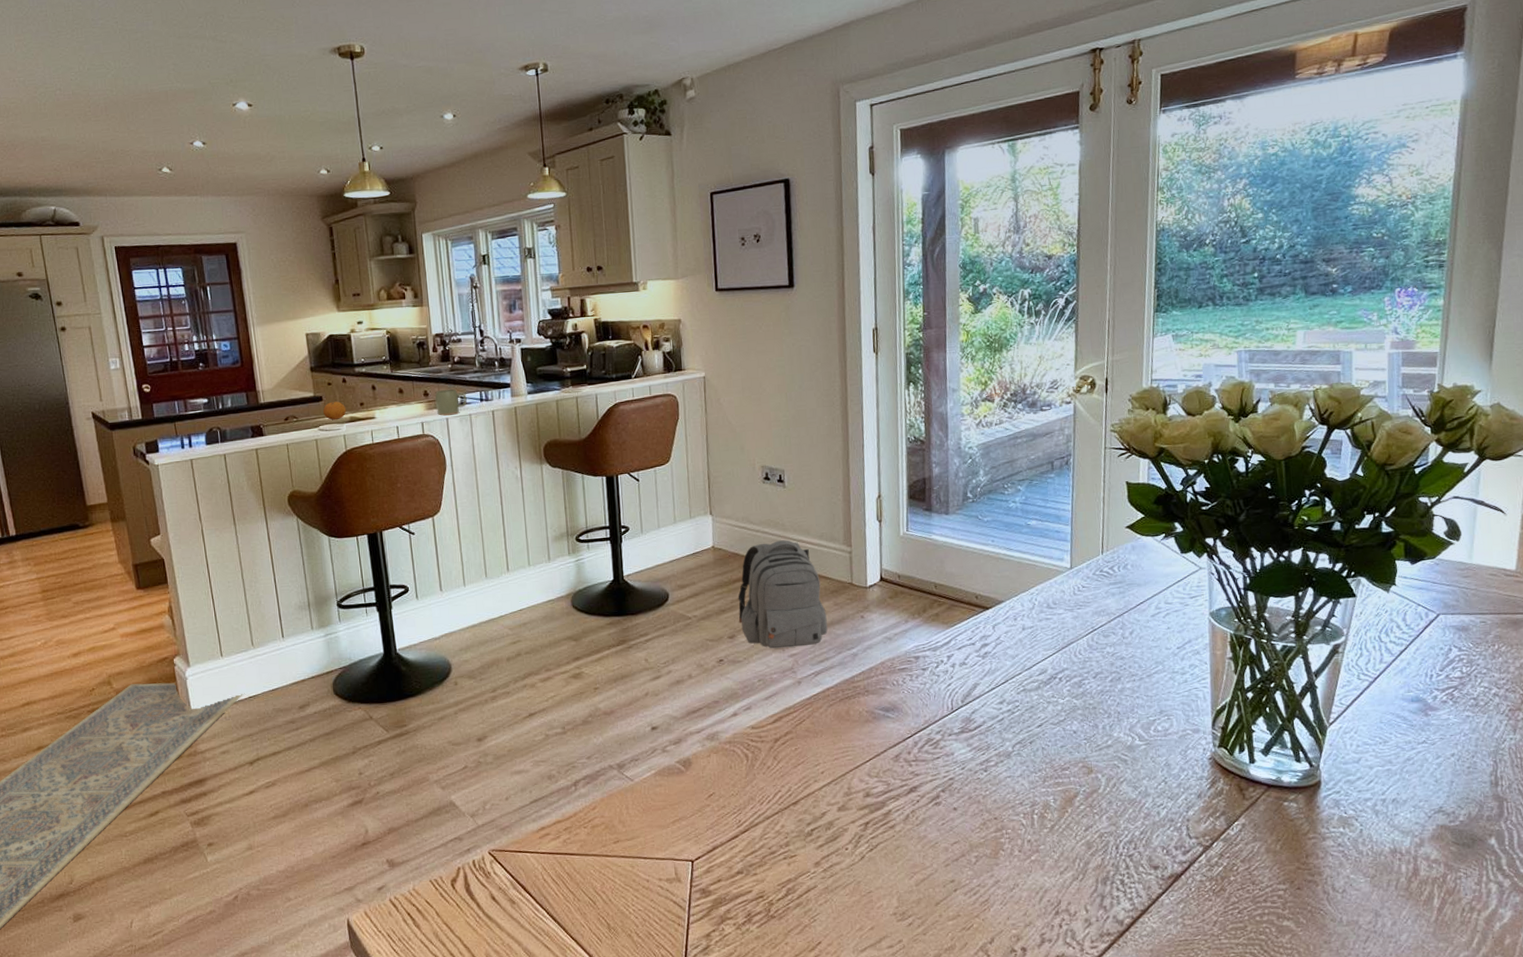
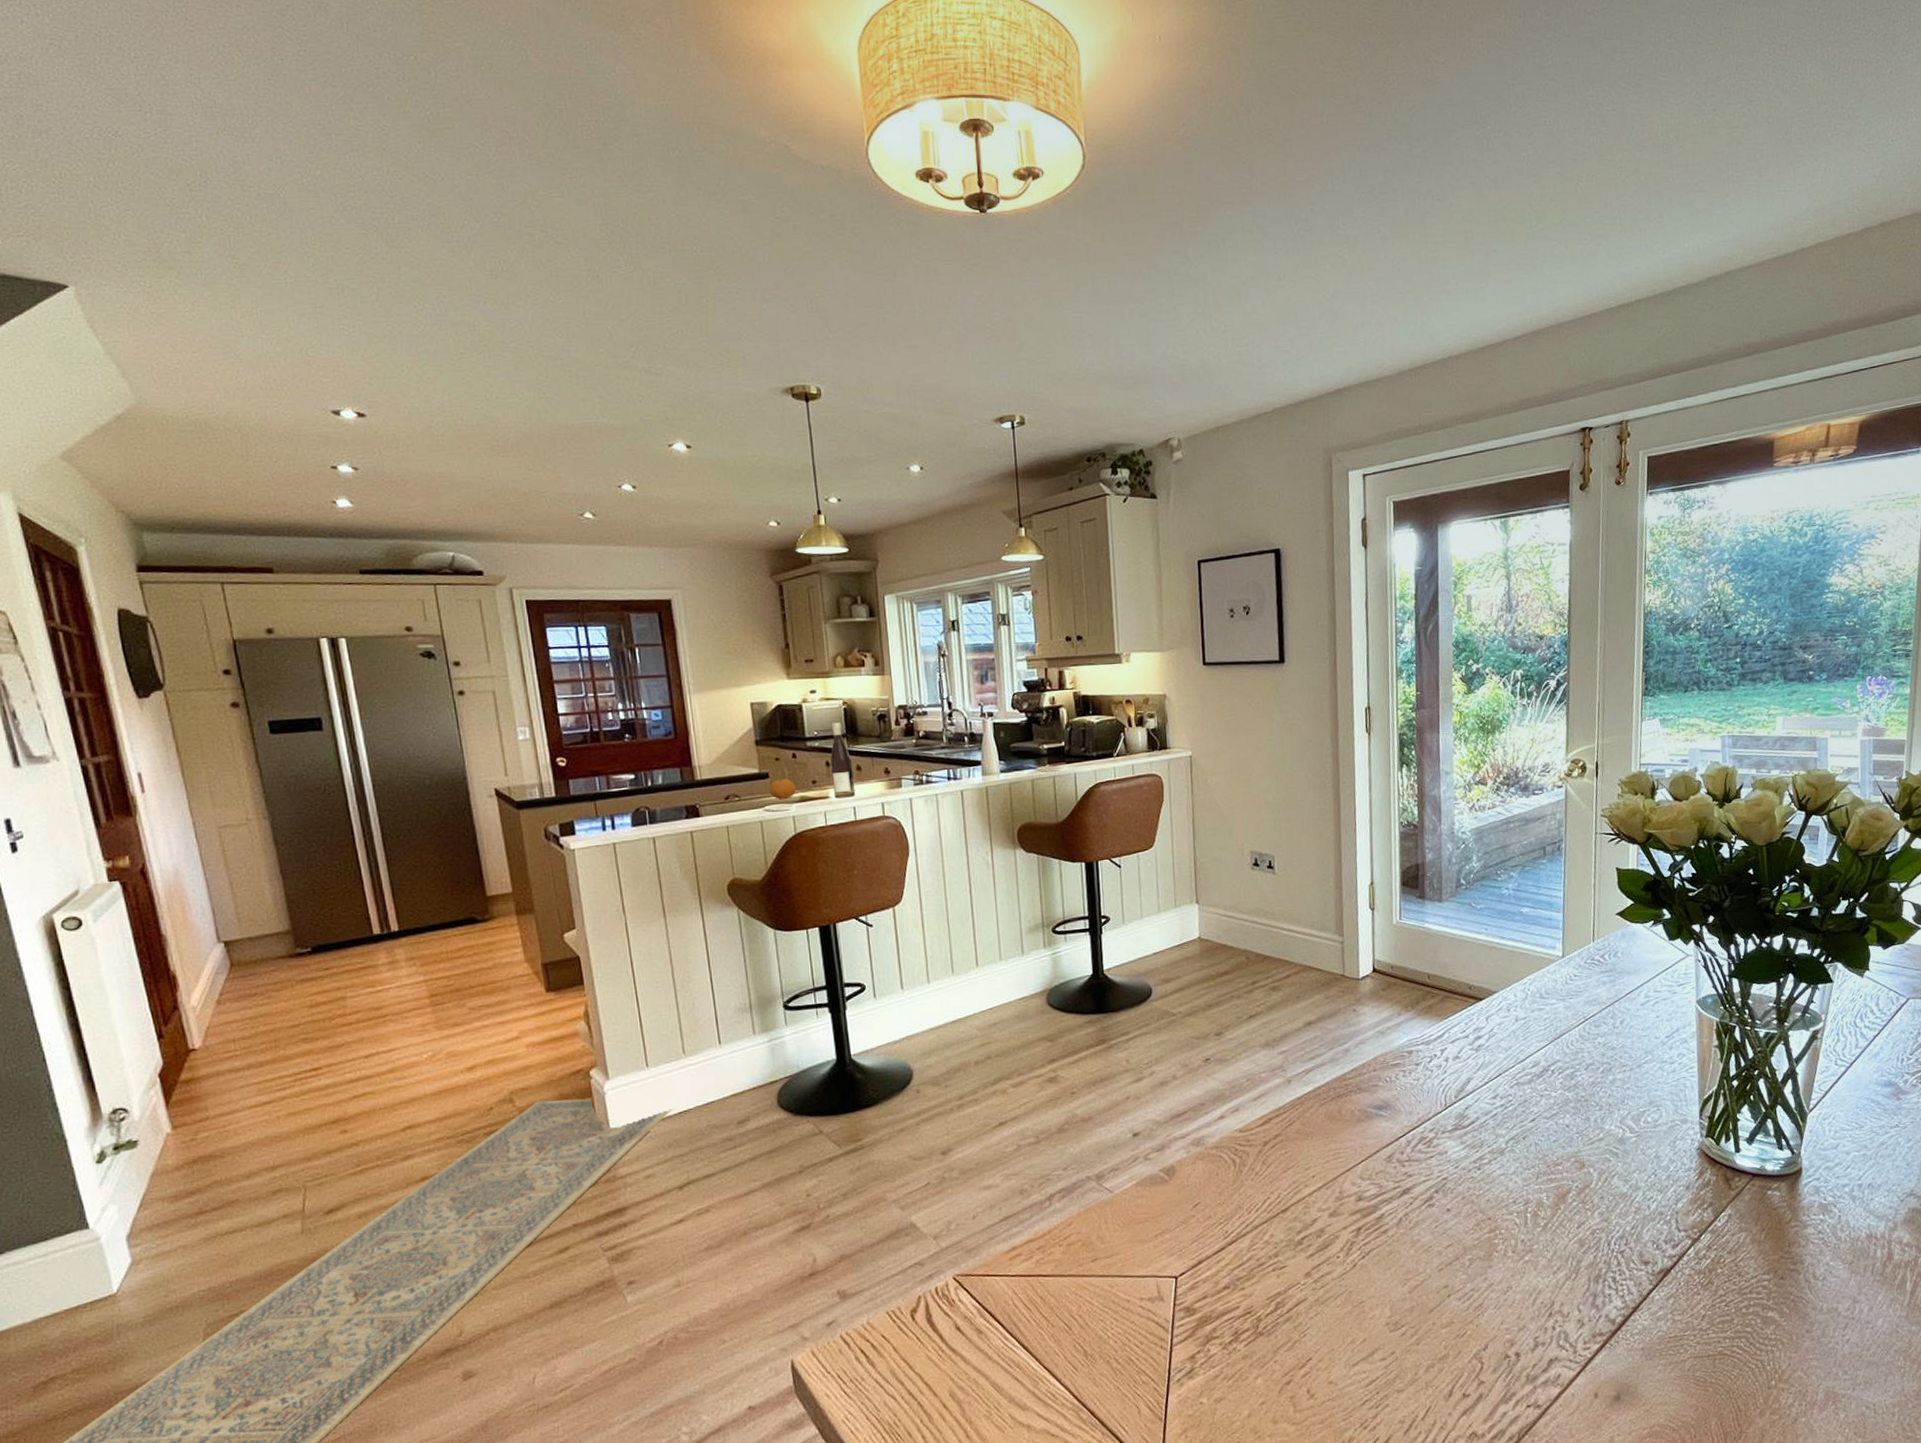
bottle: none [376,350,399,419] -> present [830,722,856,799]
mug: present [435,389,467,416] -> none [897,767,933,796]
backpack: present [738,540,828,649] -> none [1225,930,1319,1046]

